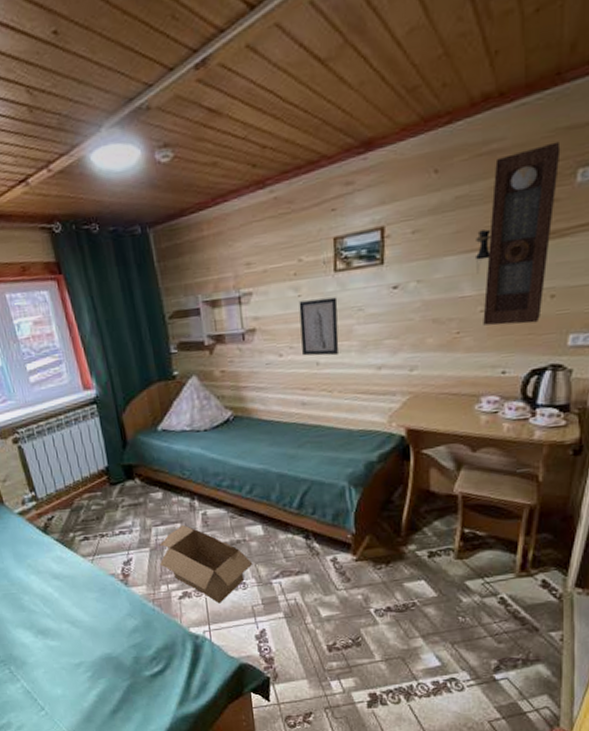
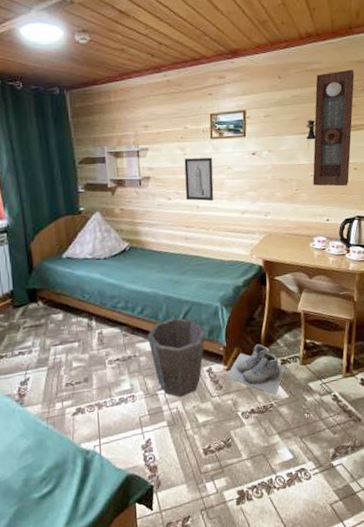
cardboard box: present [159,524,253,604] -> none [56,343,142,417]
waste bin: none [257,498,330,588] -> present [147,317,206,397]
boots: none [355,531,434,592] -> present [226,343,286,395]

